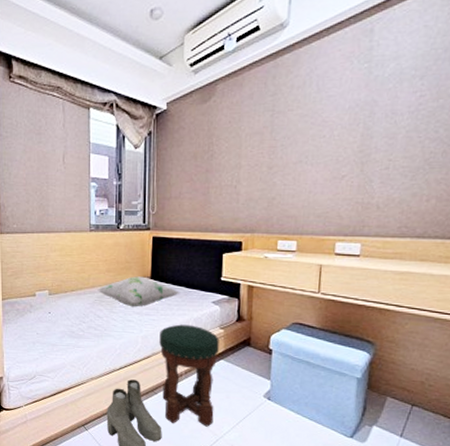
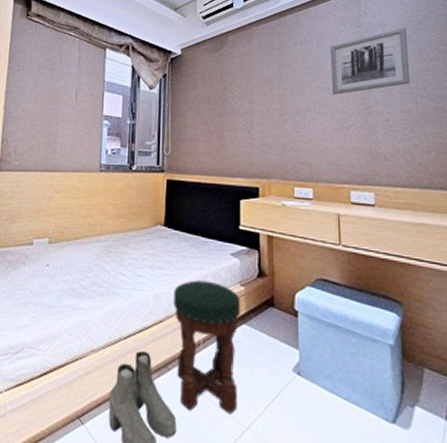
decorative pillow: present [97,276,181,307] -> none [105,223,197,260]
wall art: none [327,58,426,143] -> present [330,27,410,95]

